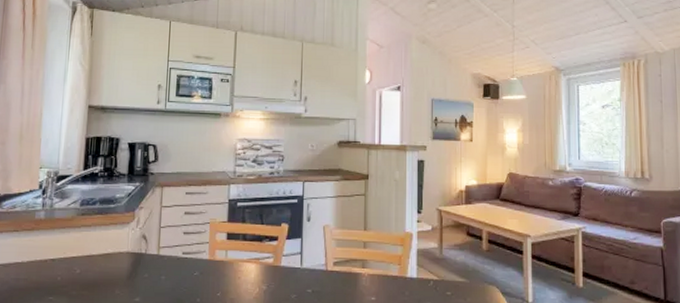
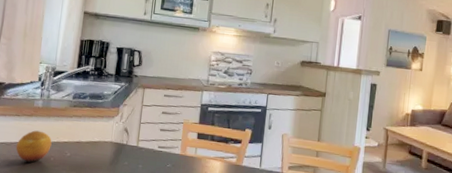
fruit: none [15,247,58,285] -> present [16,130,52,163]

